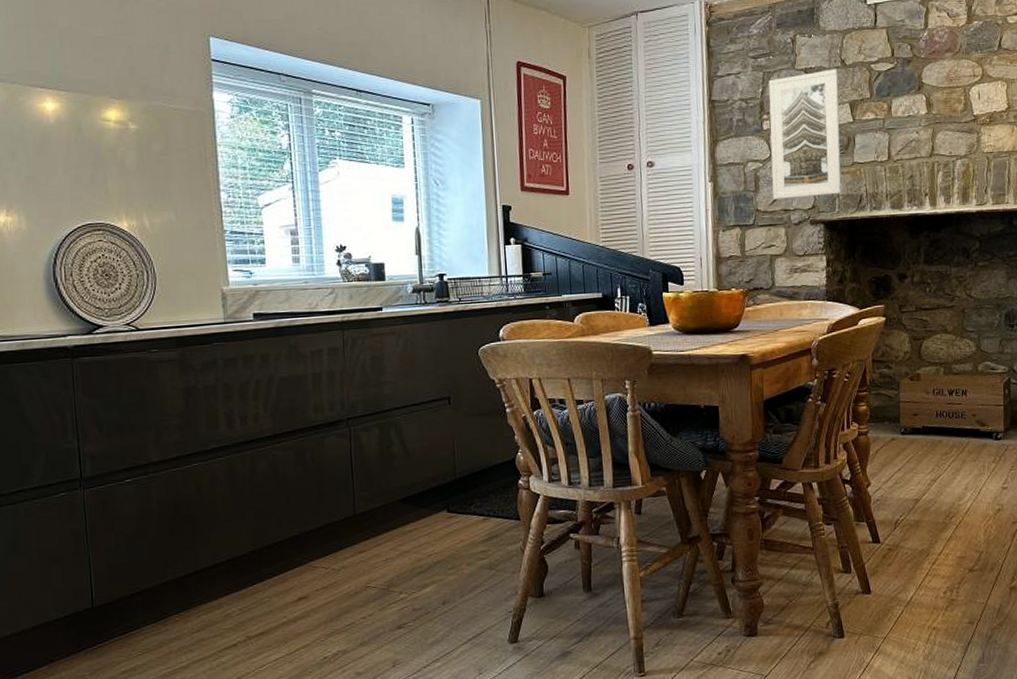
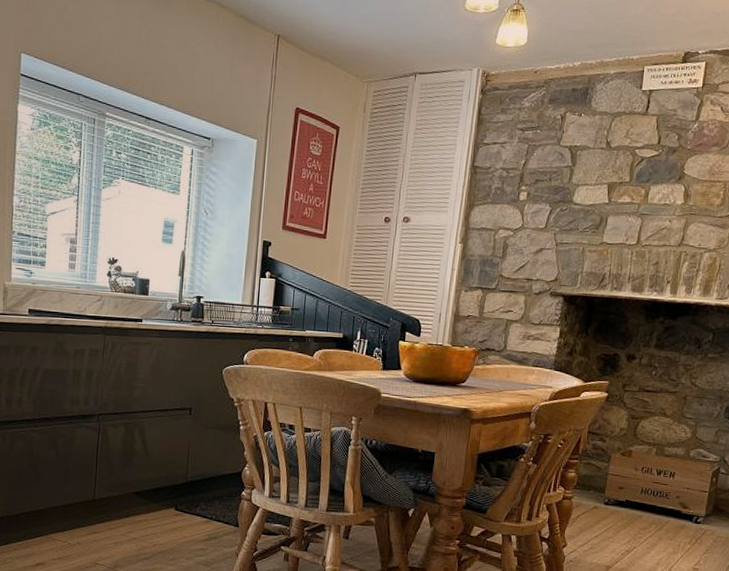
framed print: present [769,69,842,199] -> none [517,149,602,271]

